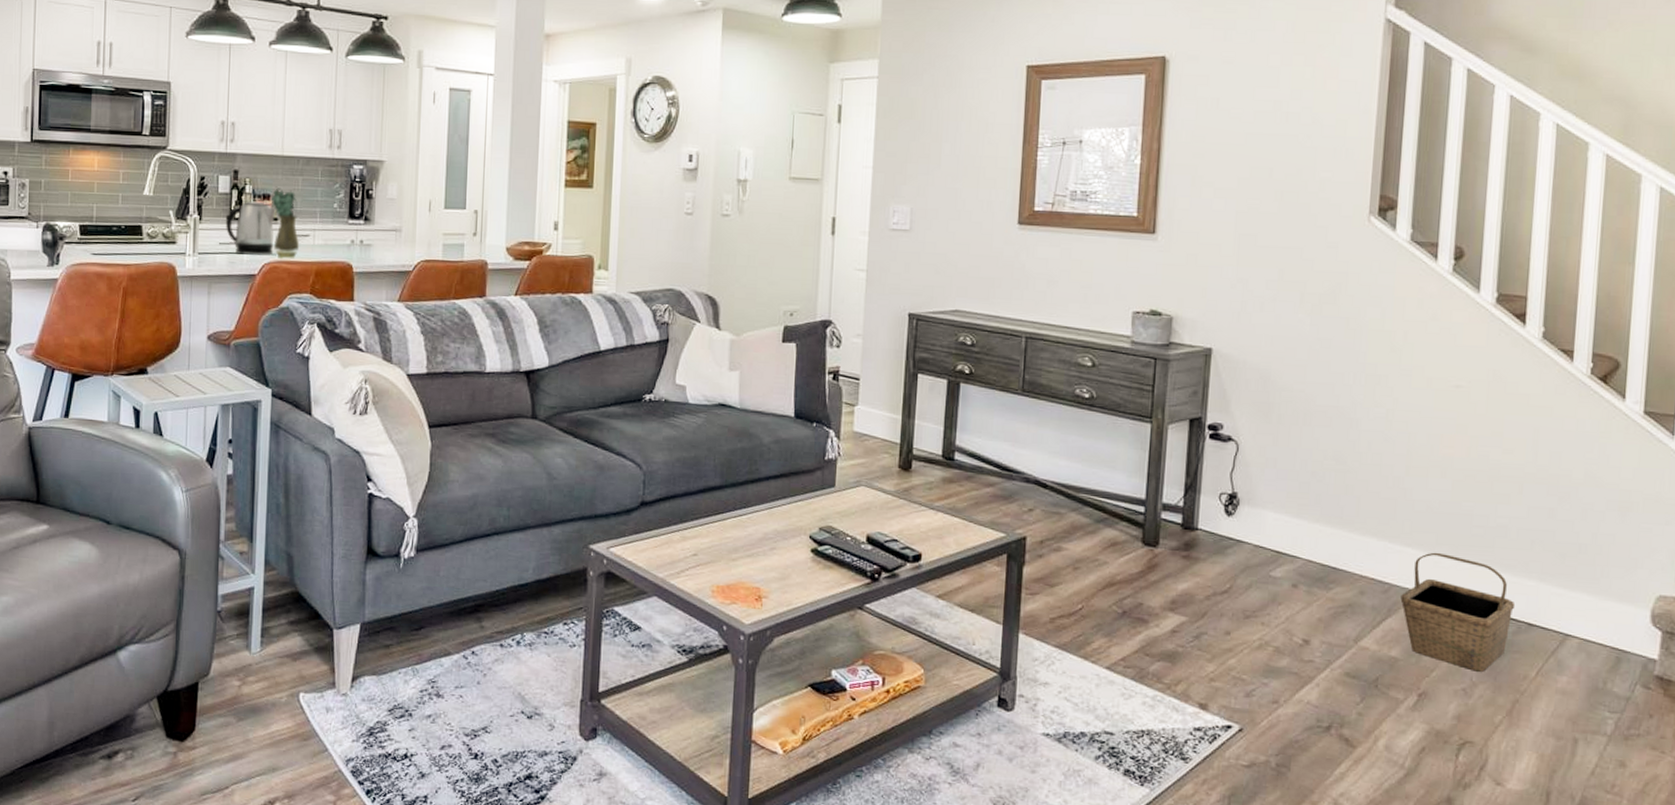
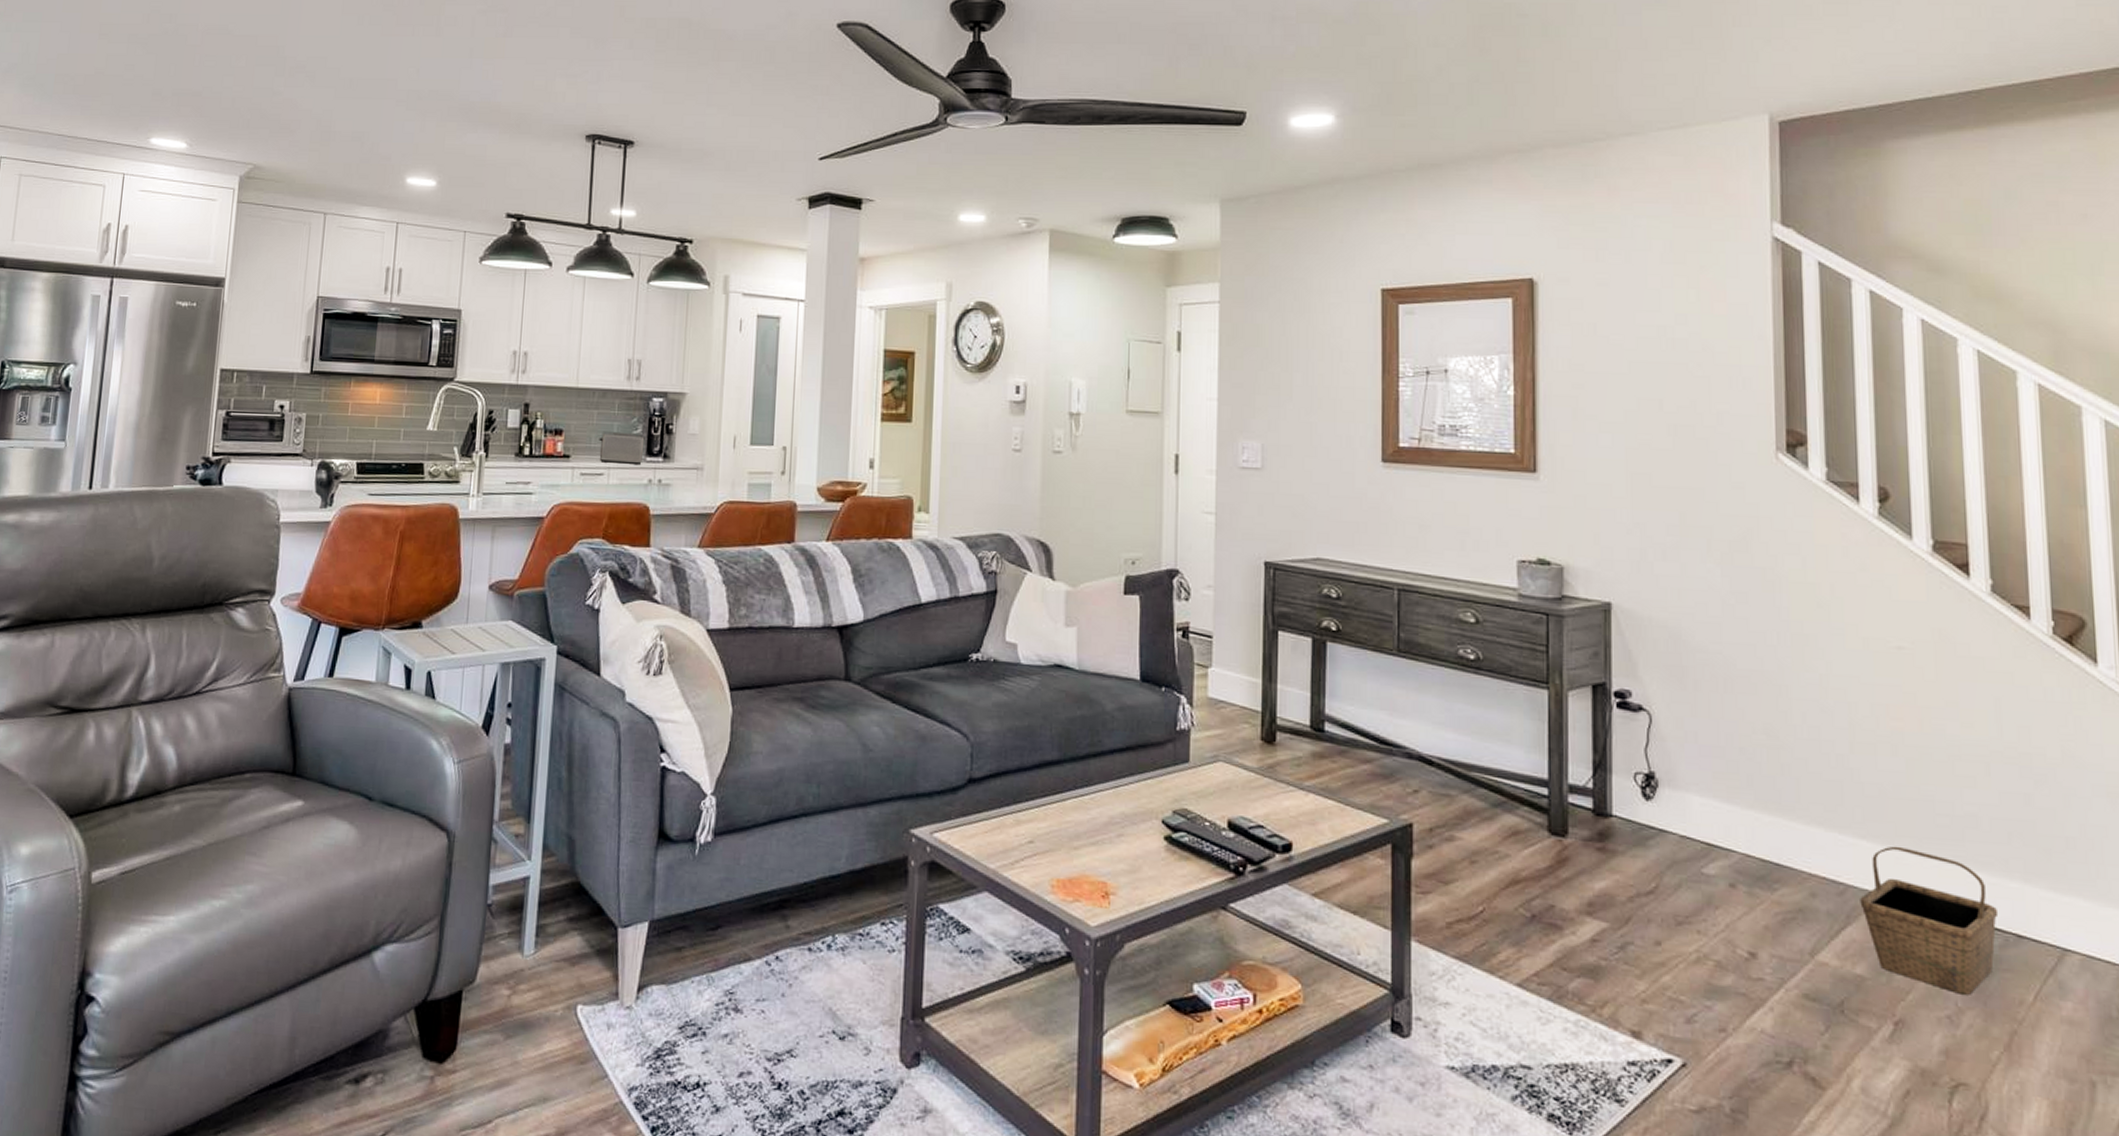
kettle: present [226,201,276,256] -> none [514,437,568,496]
vase: present [271,186,300,260] -> none [563,421,593,502]
toaster: none [304,196,347,228] -> present [599,431,645,466]

